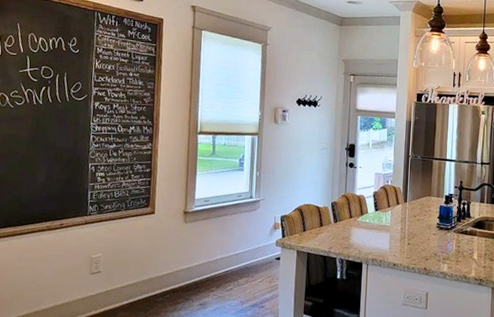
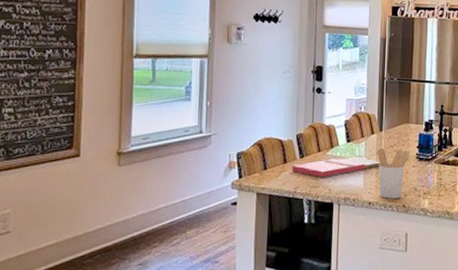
cutting board: none [327,222,405,241] -> present [292,155,380,178]
utensil holder: none [402,217,432,262] -> present [377,148,411,199]

